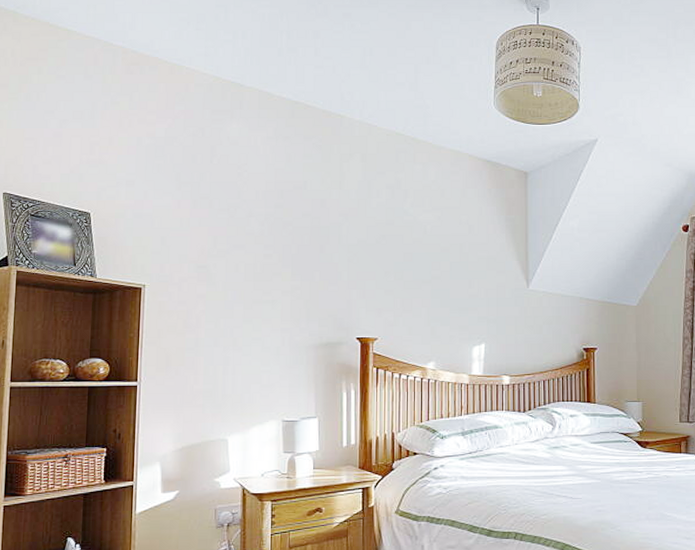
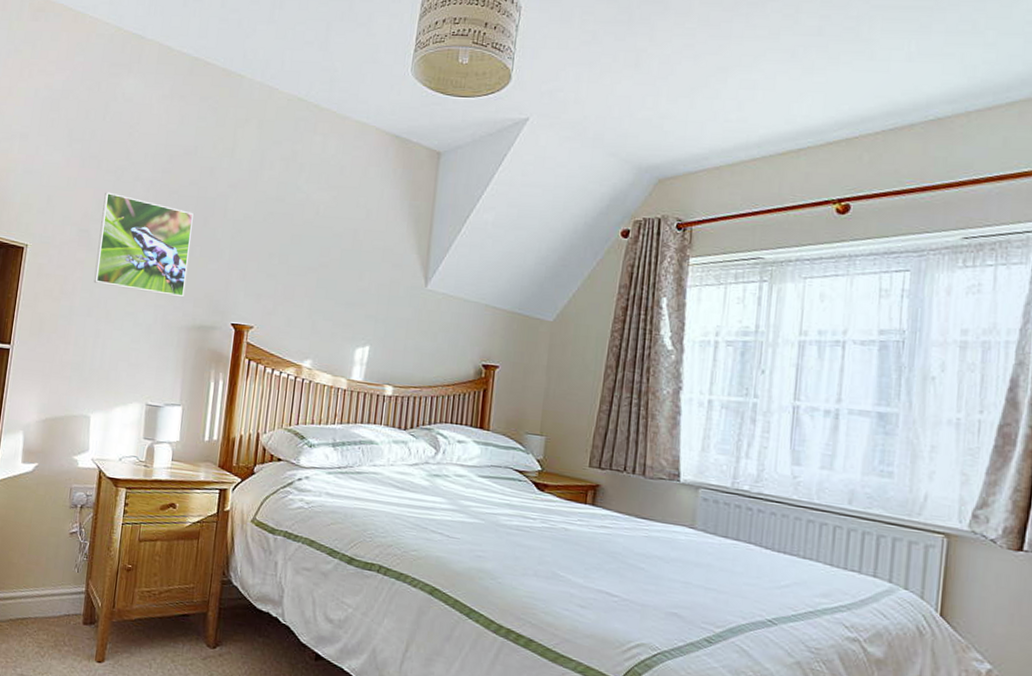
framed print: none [217,229,310,319] -> present [93,192,194,298]

